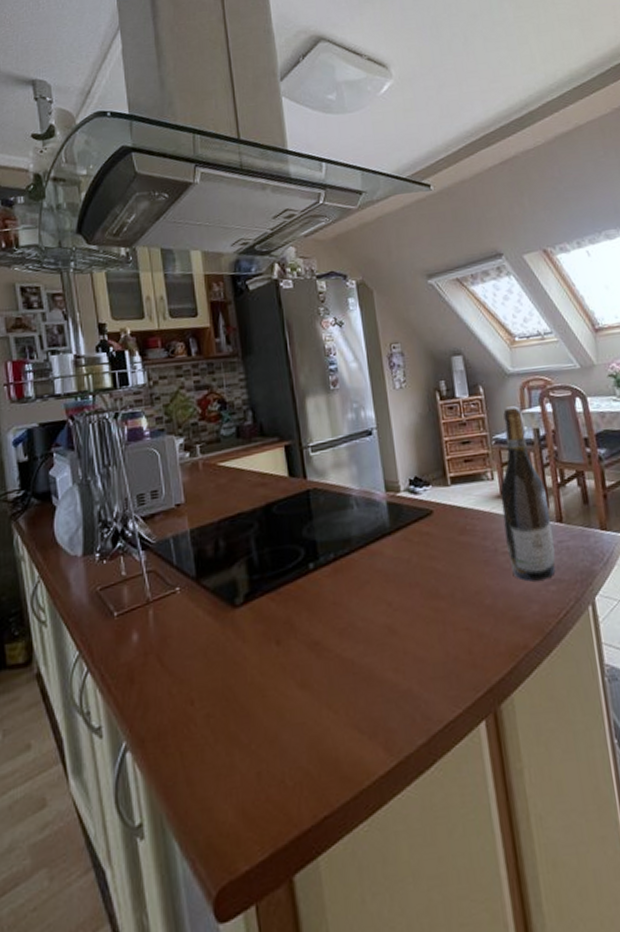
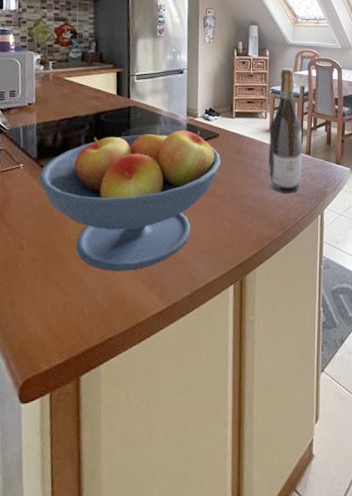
fruit bowl: none [201,509,442,722] -> present [38,127,222,272]

